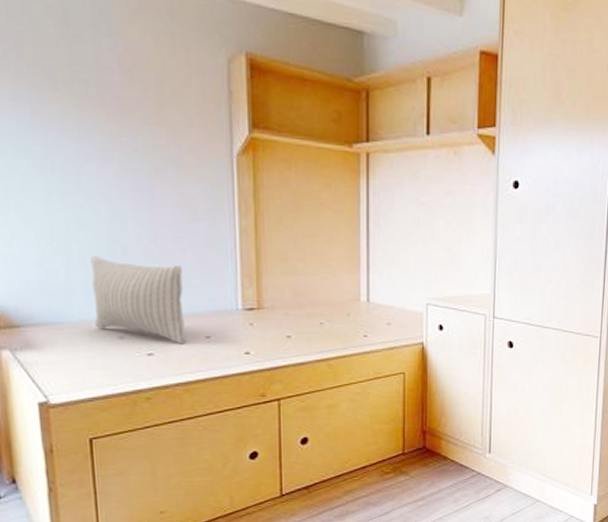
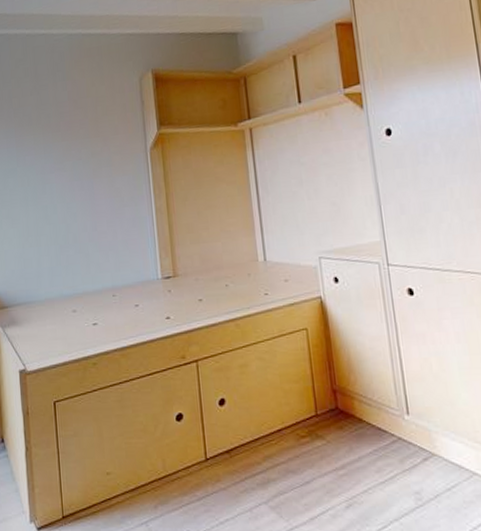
pillow: present [91,256,187,345] -> none [53,245,121,314]

